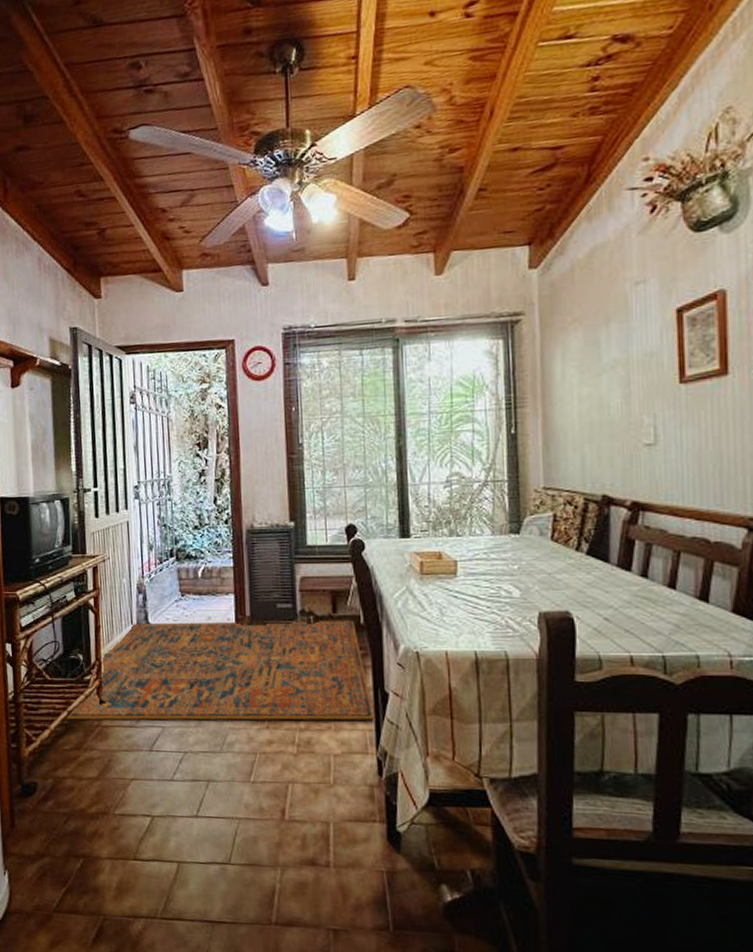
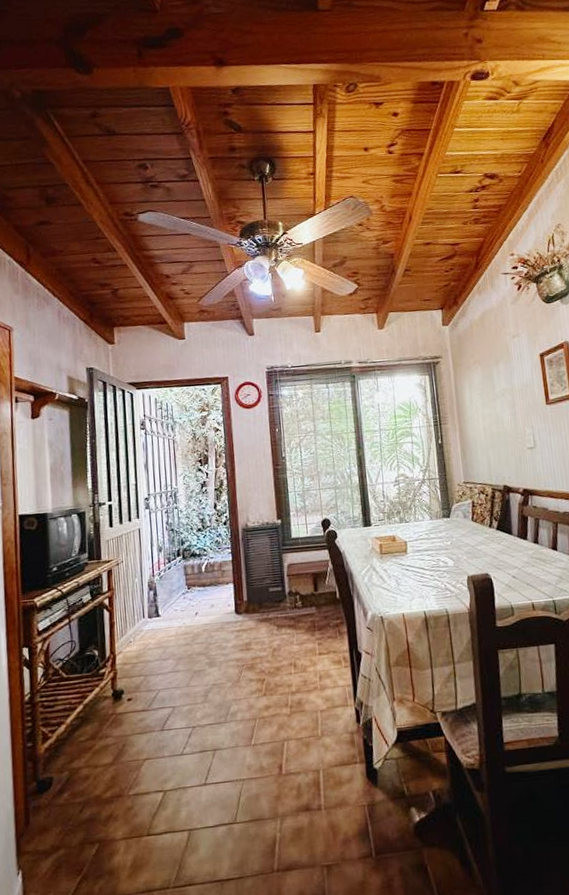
rug: present [65,619,375,721] -> none [80,595,352,713]

